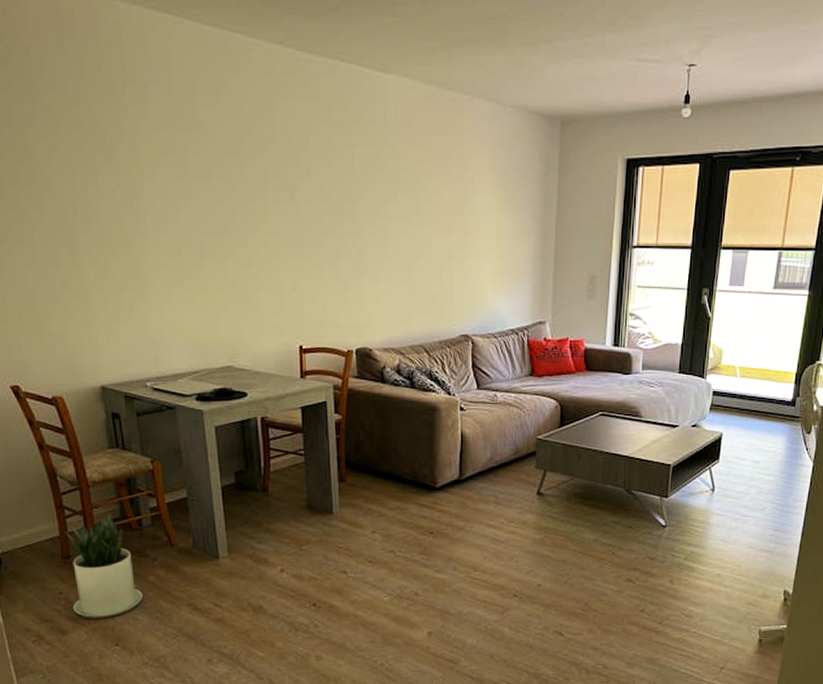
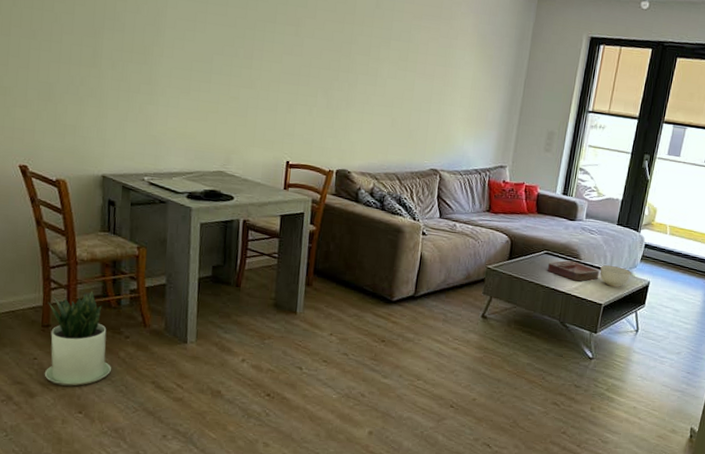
decorative tray: none [604,419,664,442] -> present [547,260,600,282]
bowl: none [664,420,700,444] -> present [599,265,632,288]

